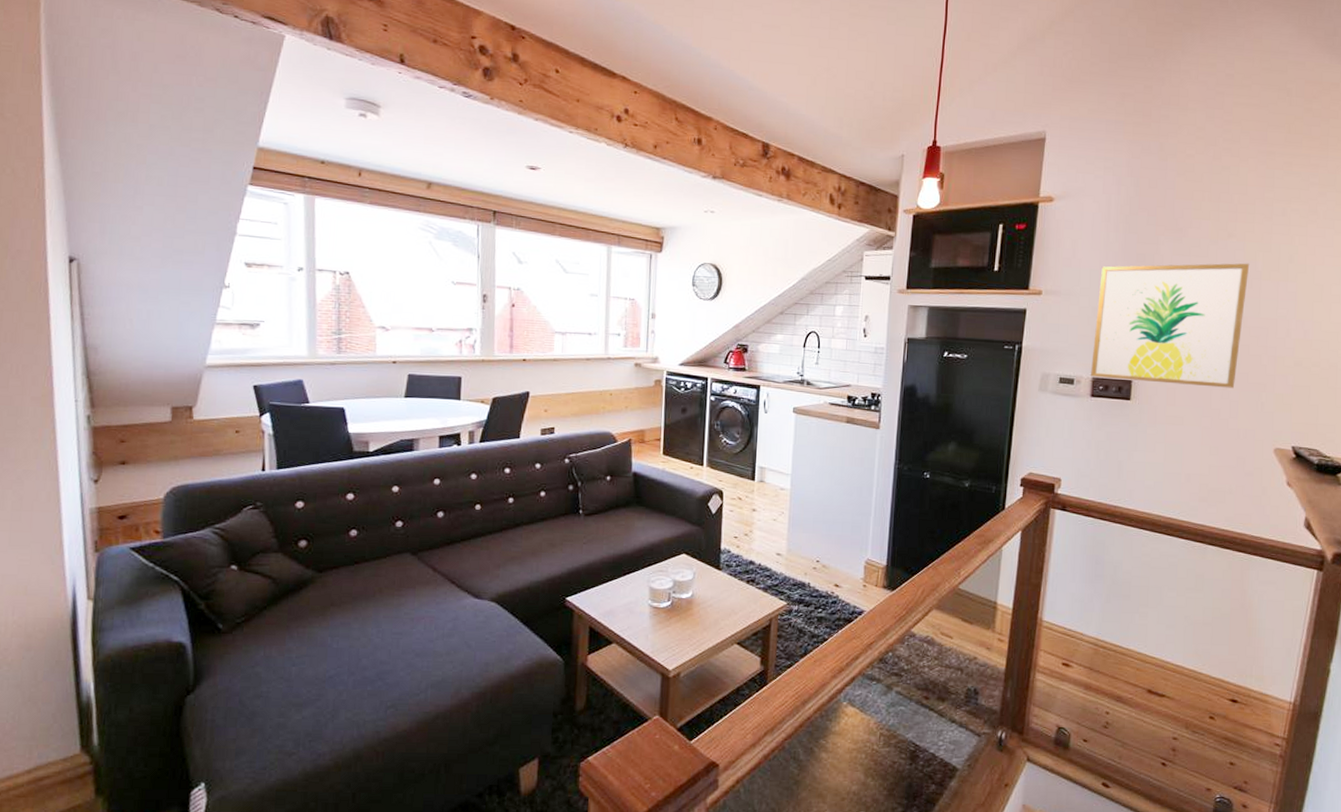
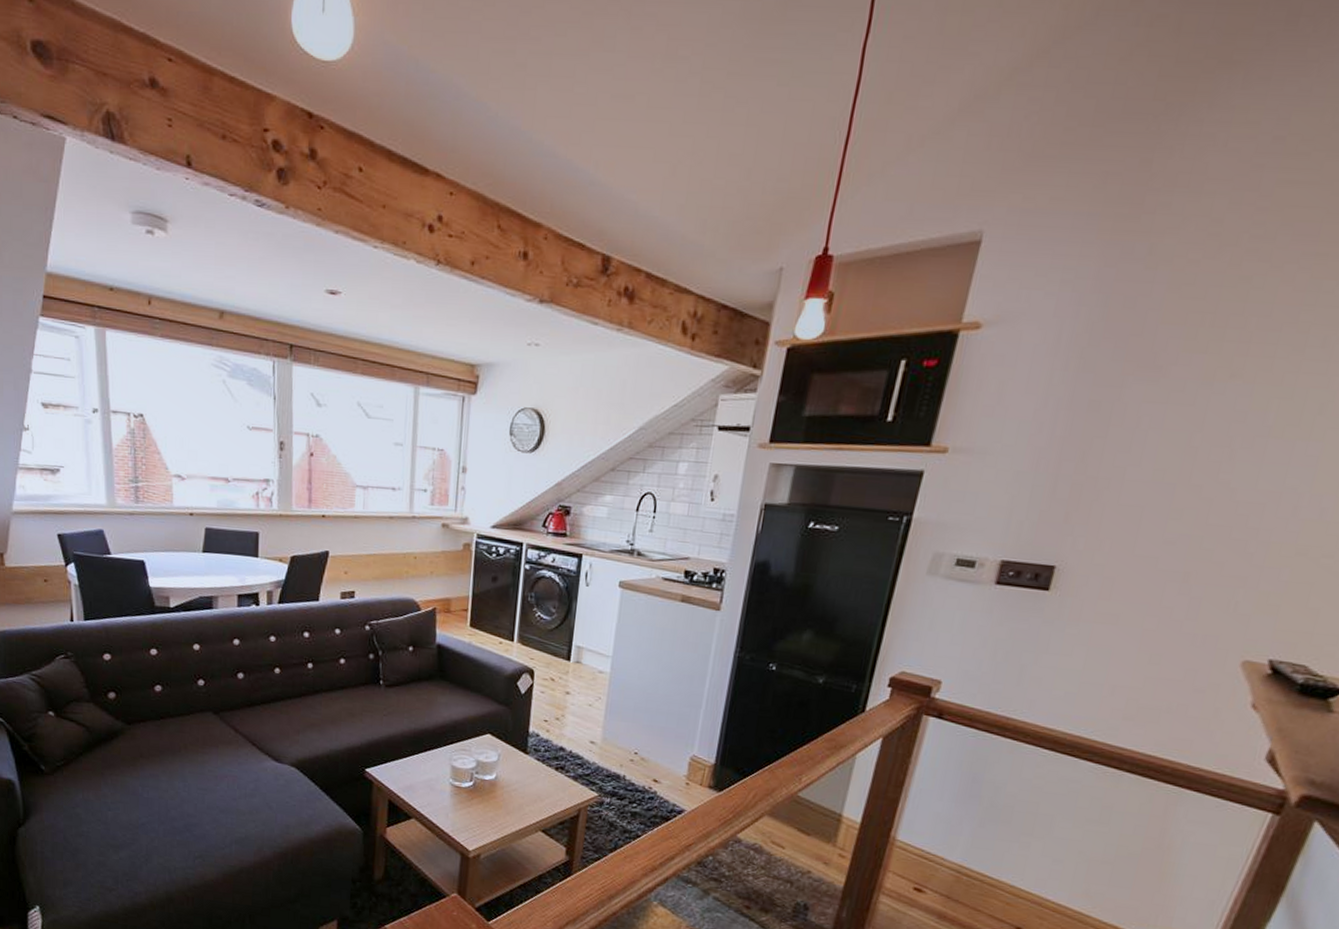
wall art: present [1091,263,1250,388] -> none [999,414,1256,582]

